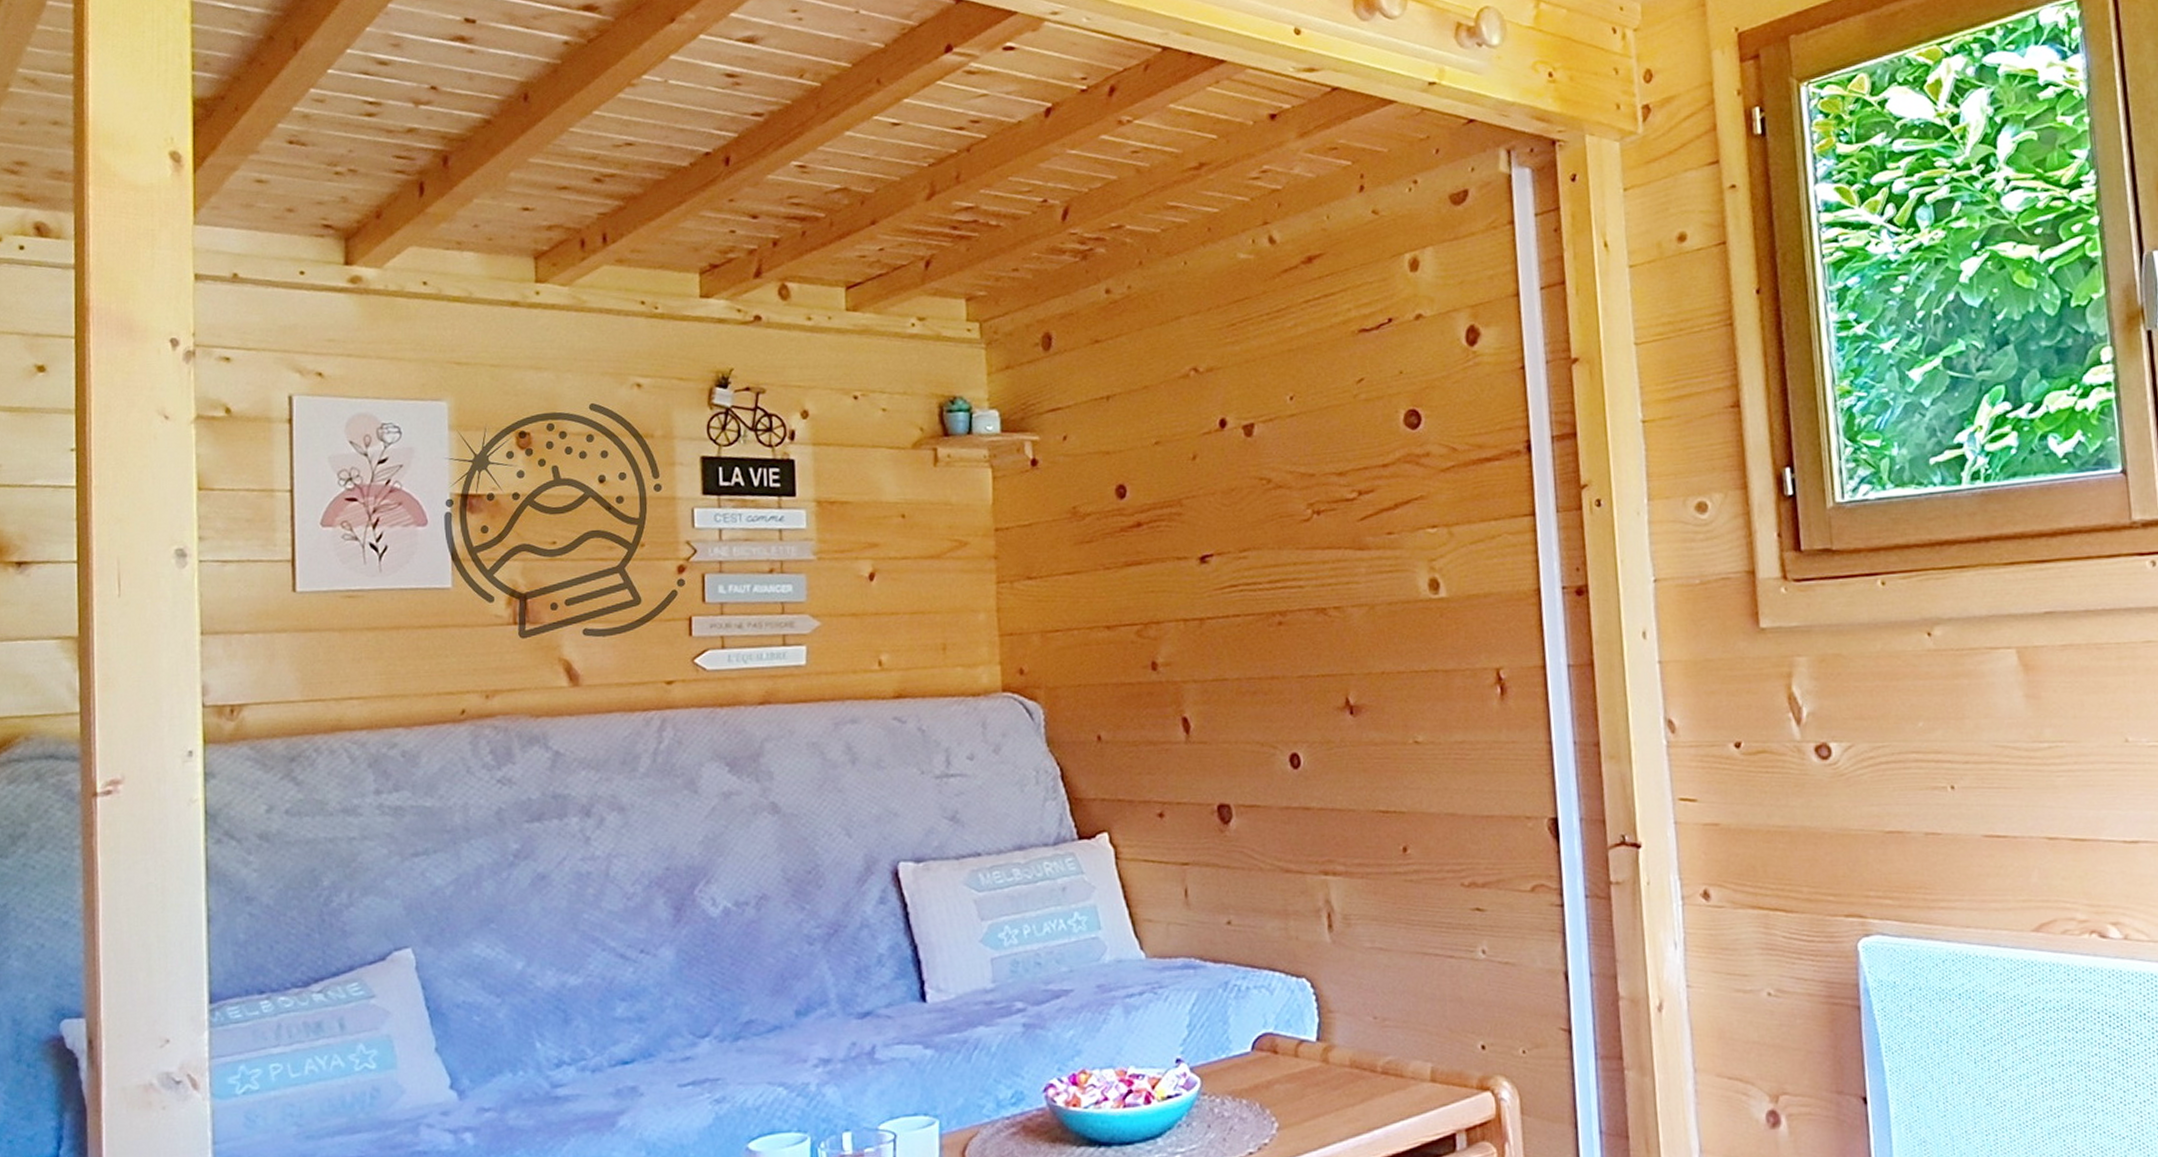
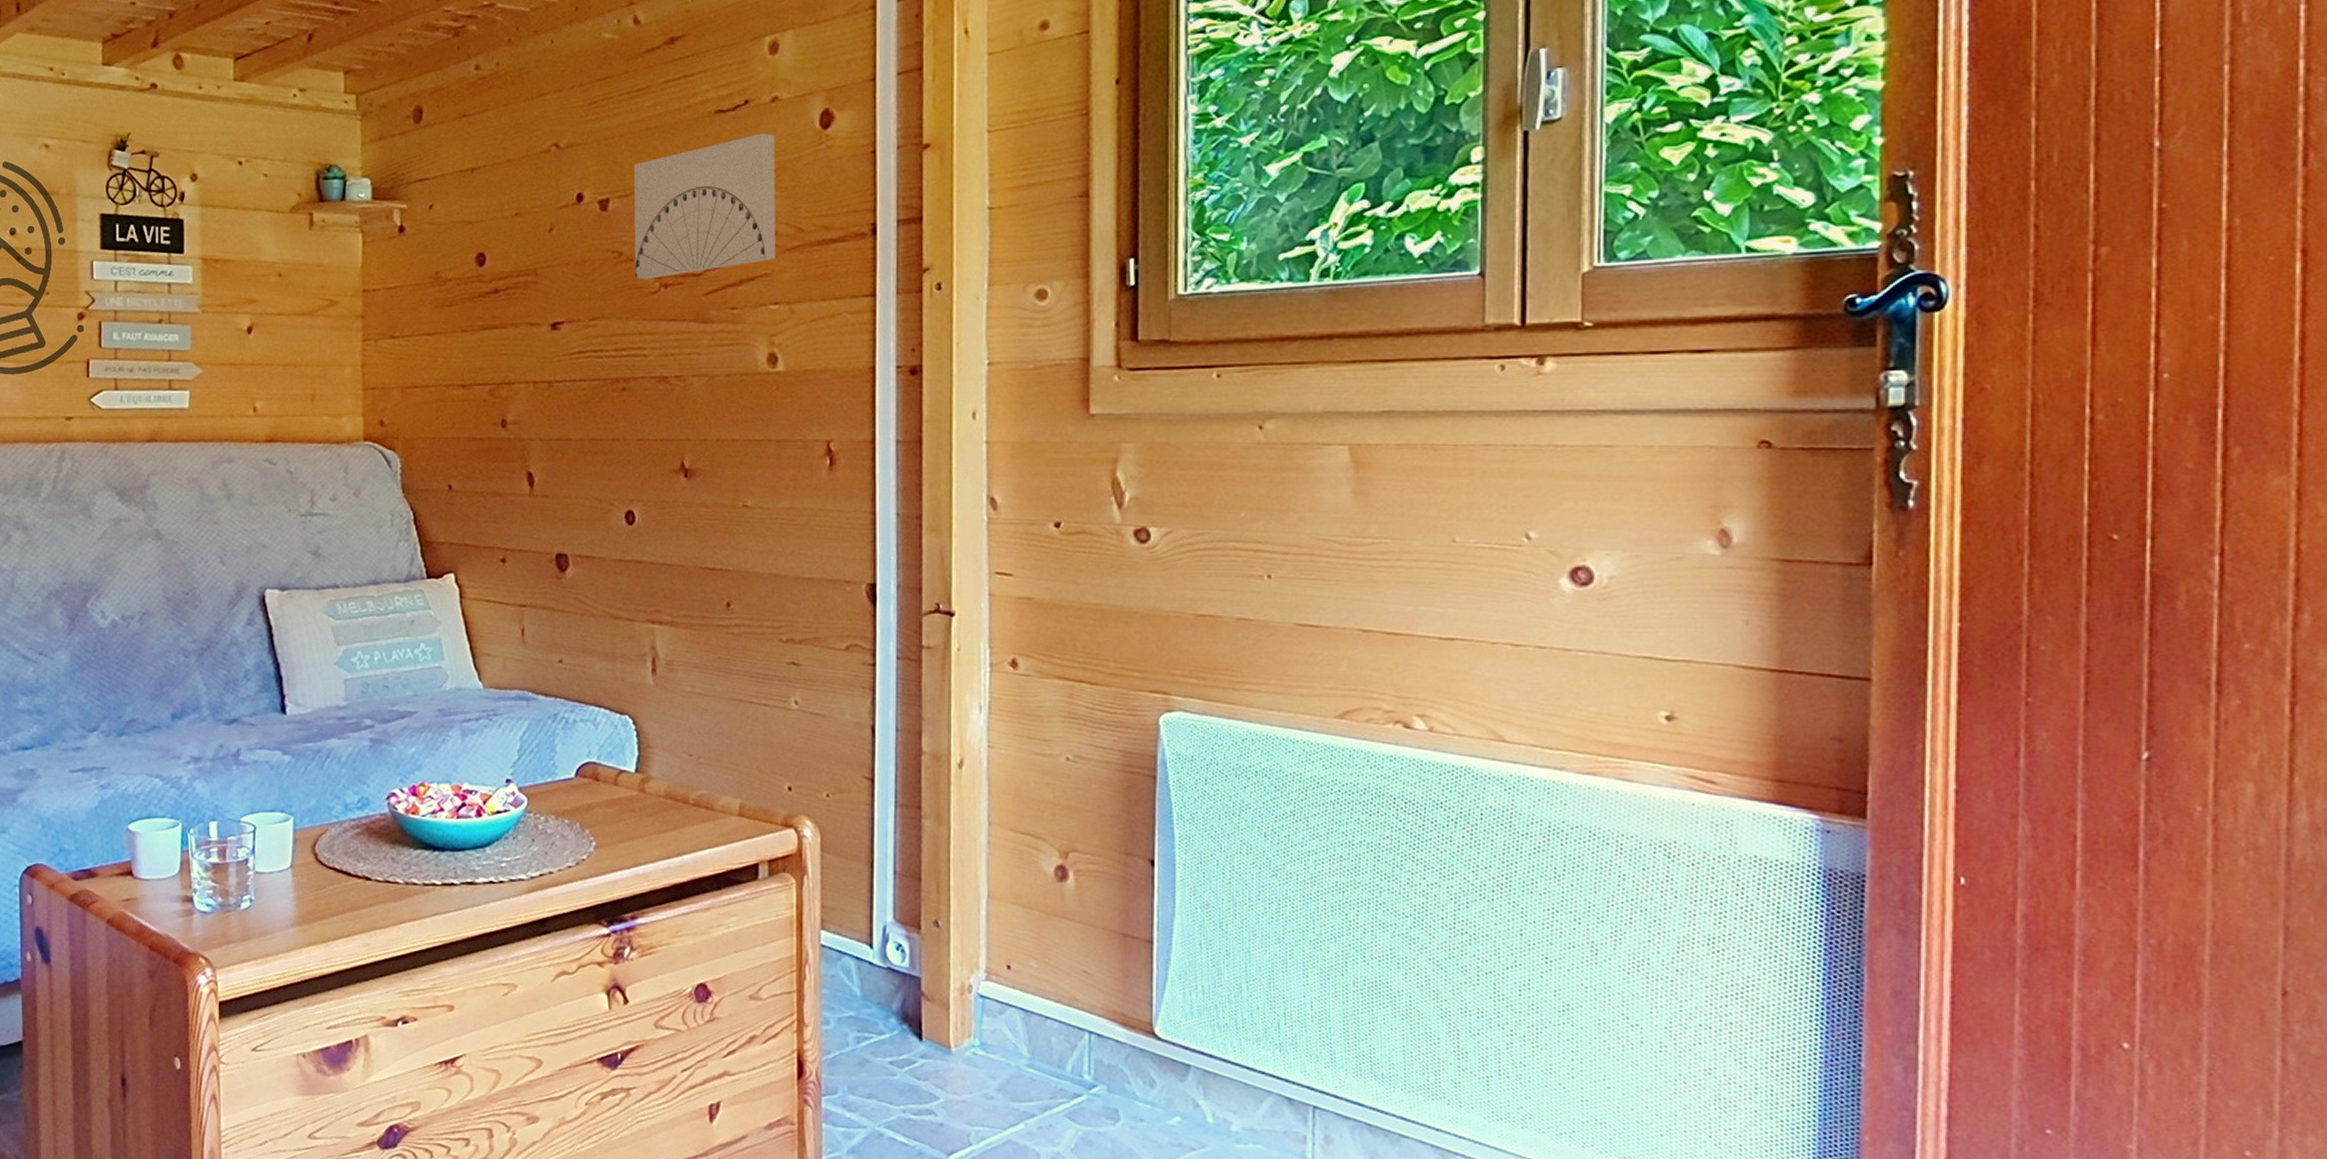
wall art: none [1278,351,1430,507] -> present [635,133,775,279]

